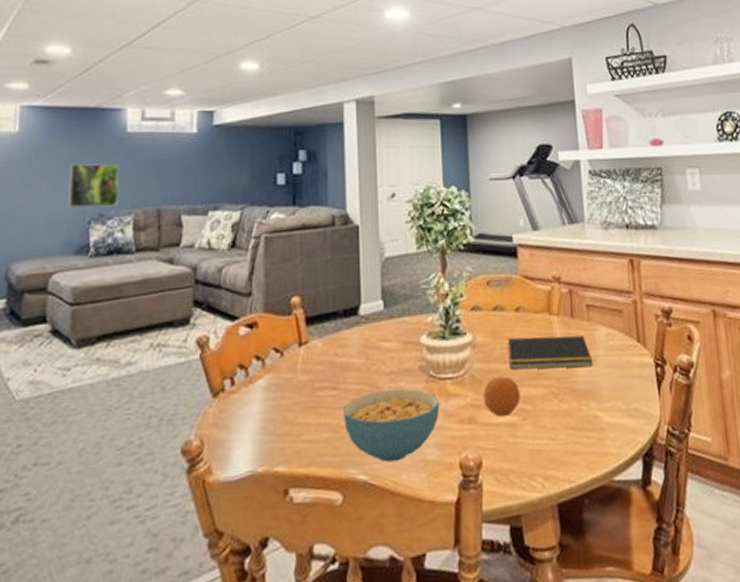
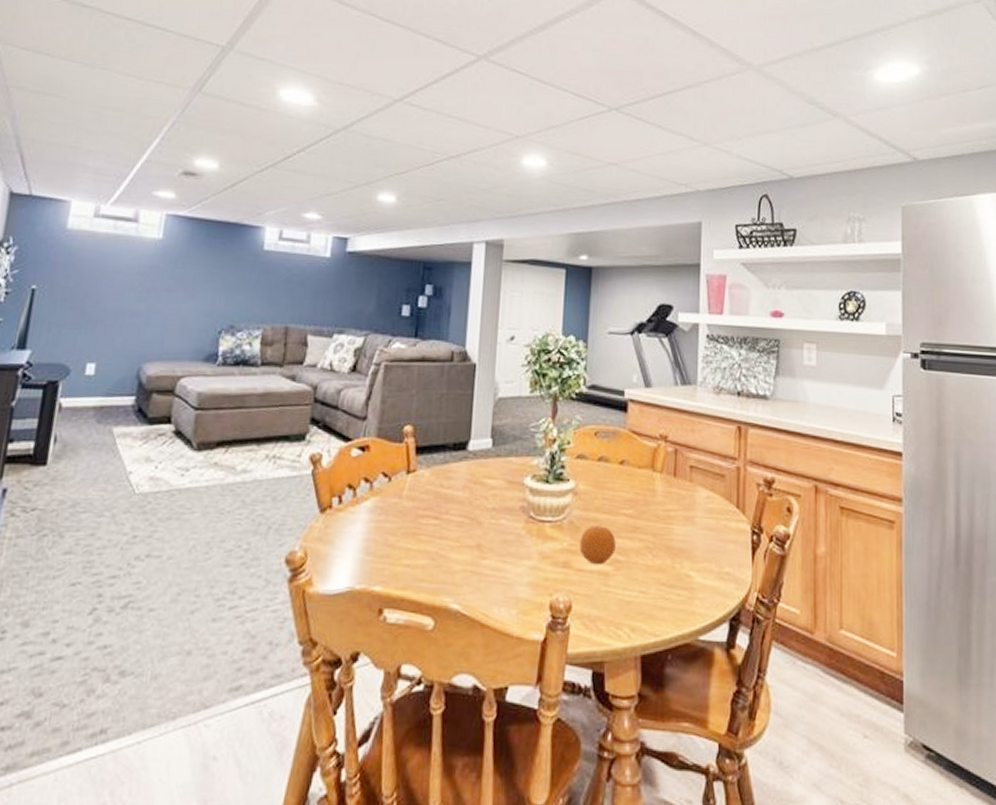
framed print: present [68,163,119,208] -> none [201,275,253,320]
cereal bowl: present [342,388,440,462] -> none [442,525,537,595]
notepad: present [507,335,593,370] -> none [607,490,691,527]

